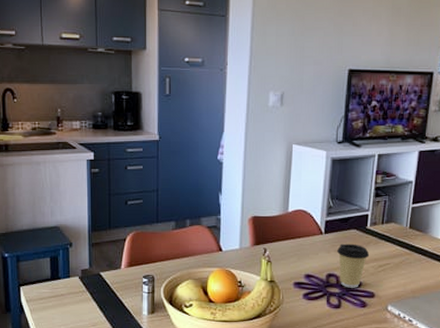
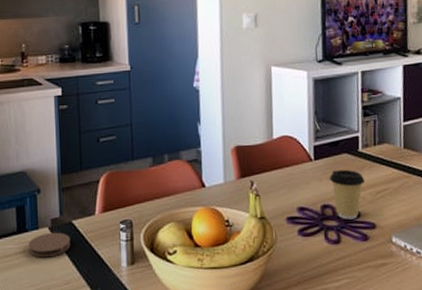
coaster: none [61,281,98,302] -> present [28,232,71,258]

